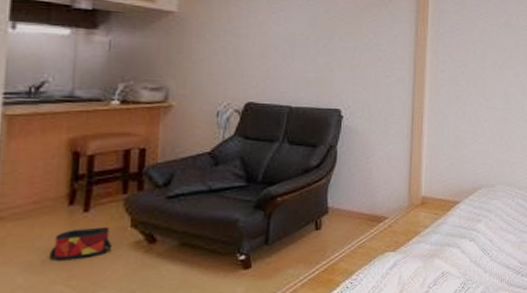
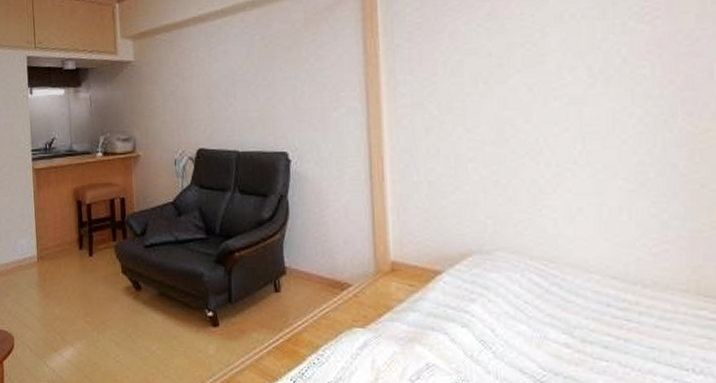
bag: present [50,226,113,261] -> none [72,271,111,299]

